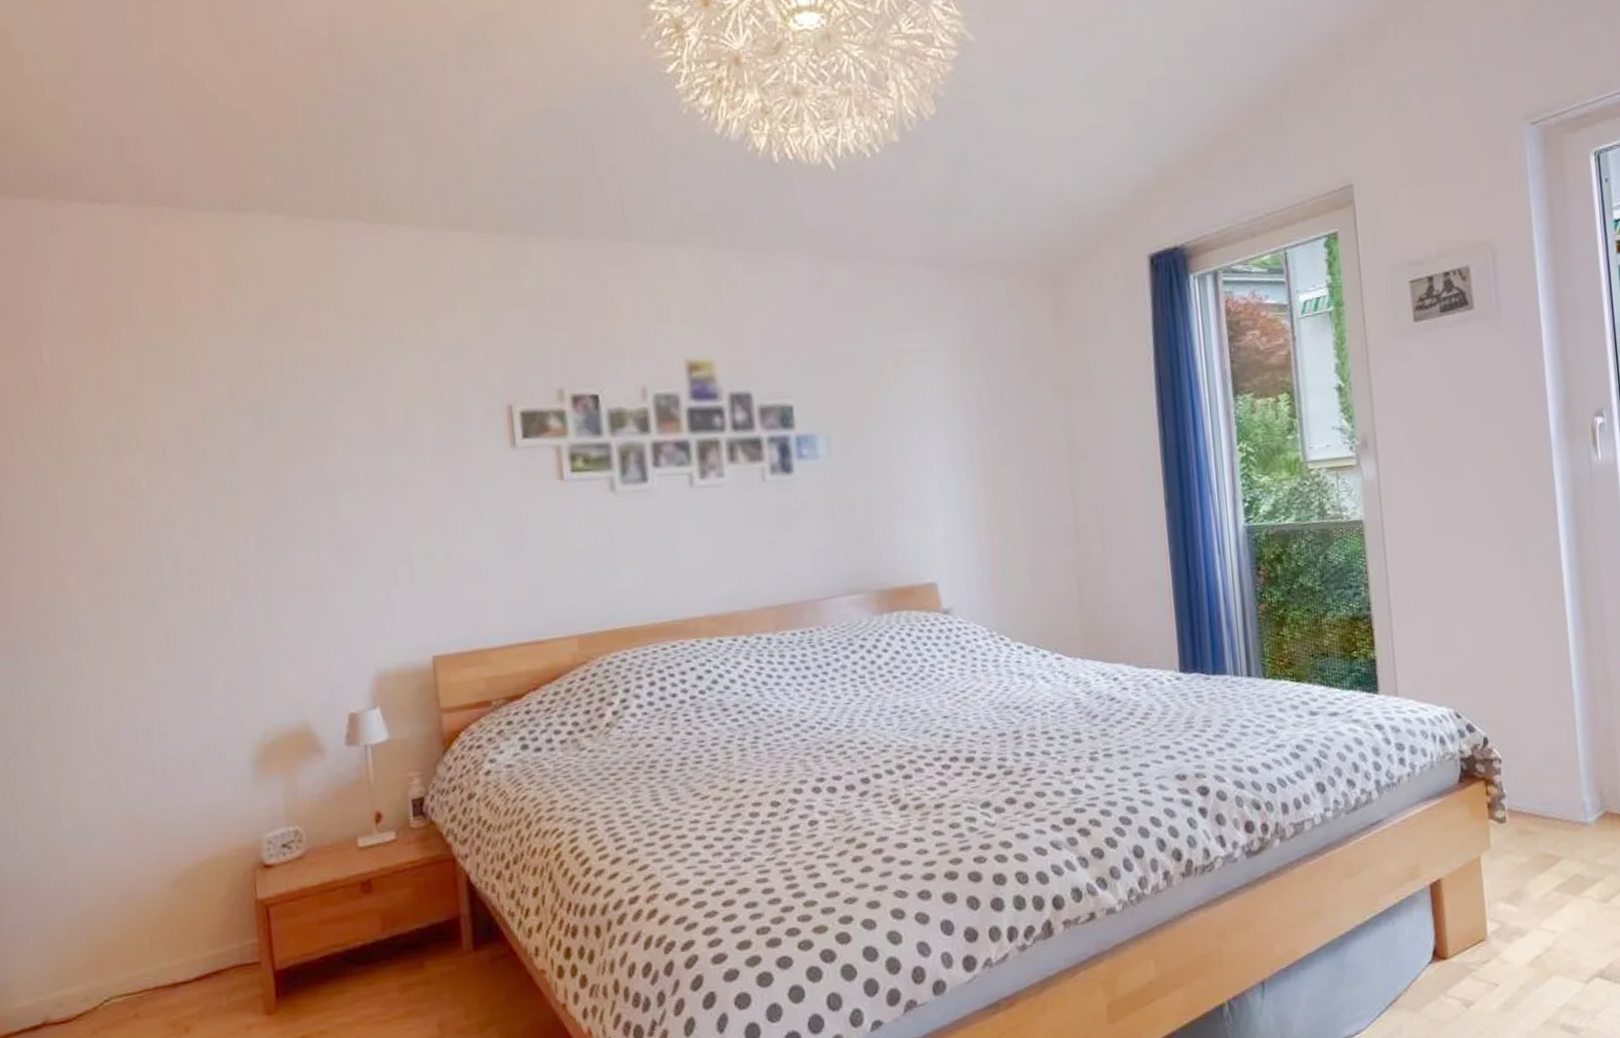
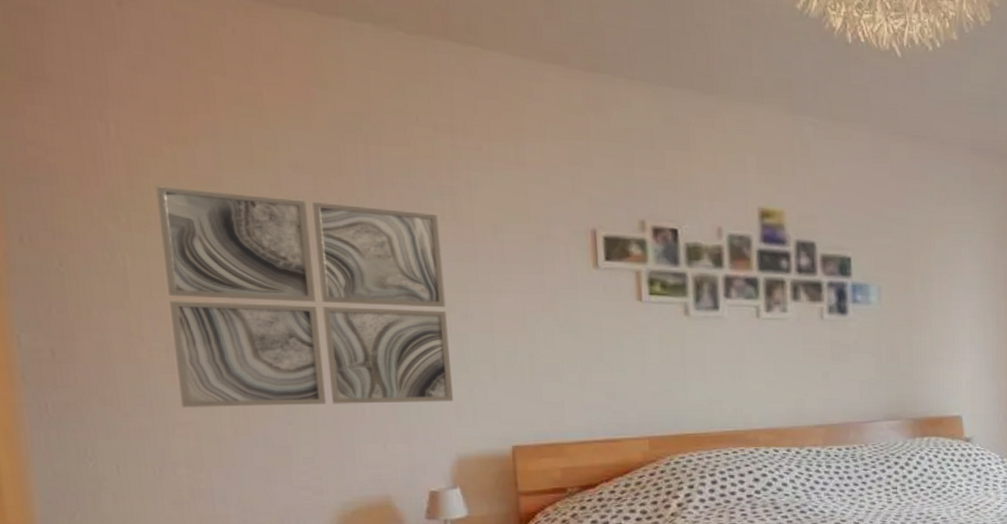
wall art: none [84,406,370,638] -> present [155,186,453,407]

